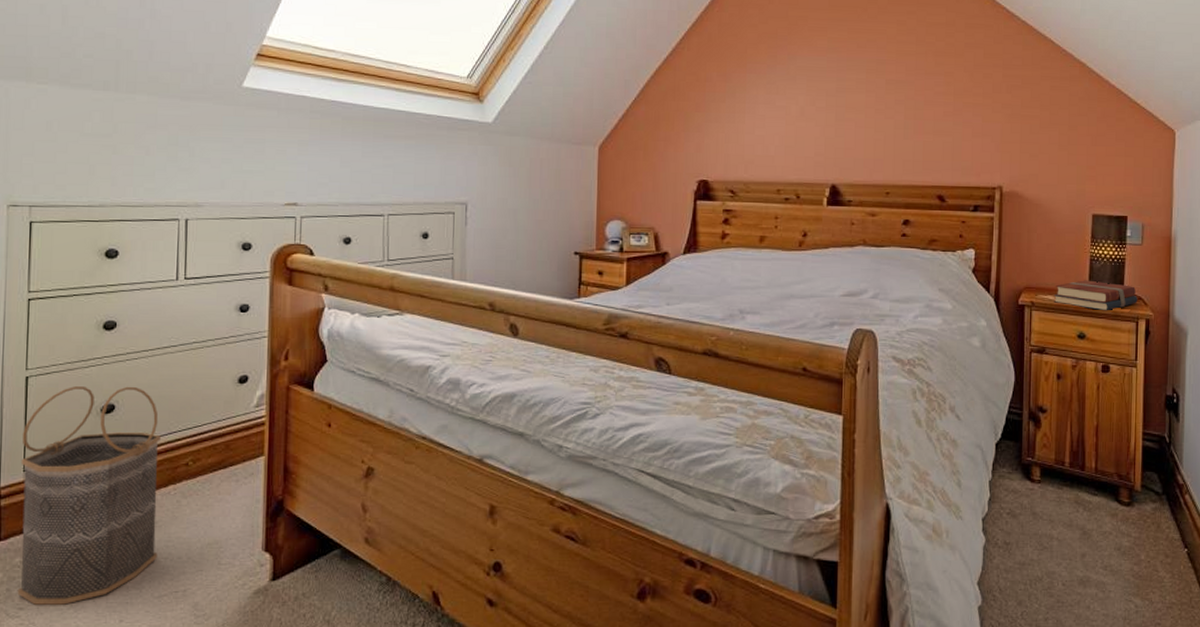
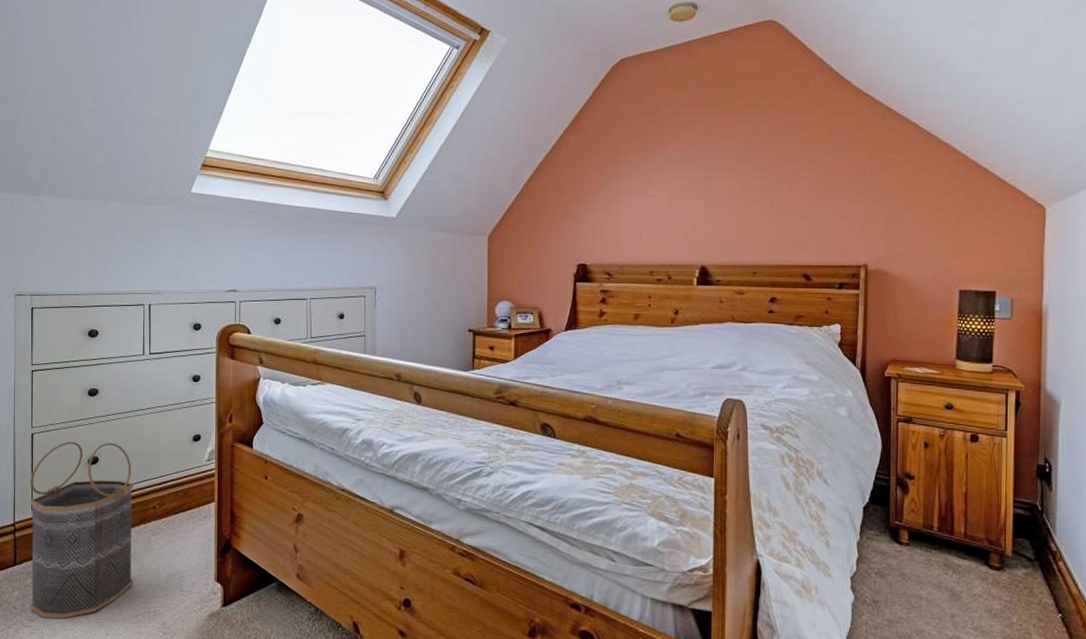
books: present [1053,280,1138,311] -> none [920,353,1007,383]

